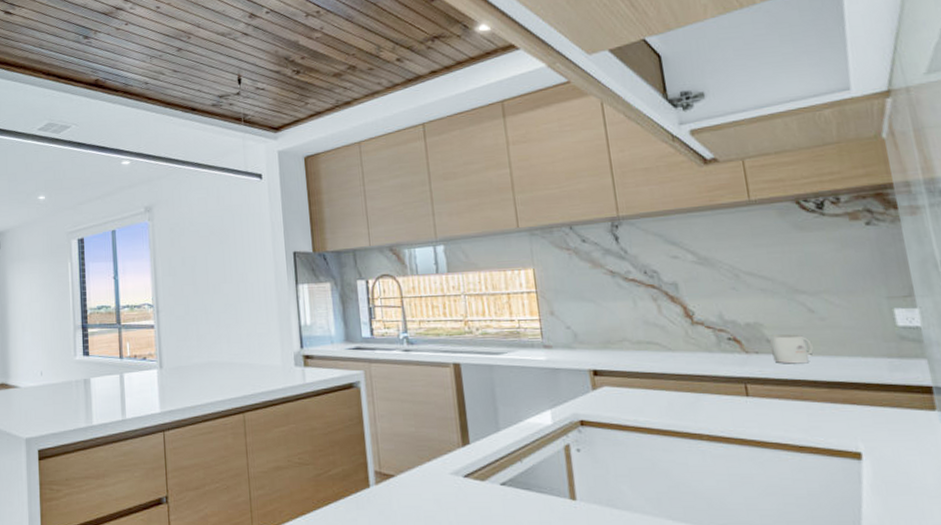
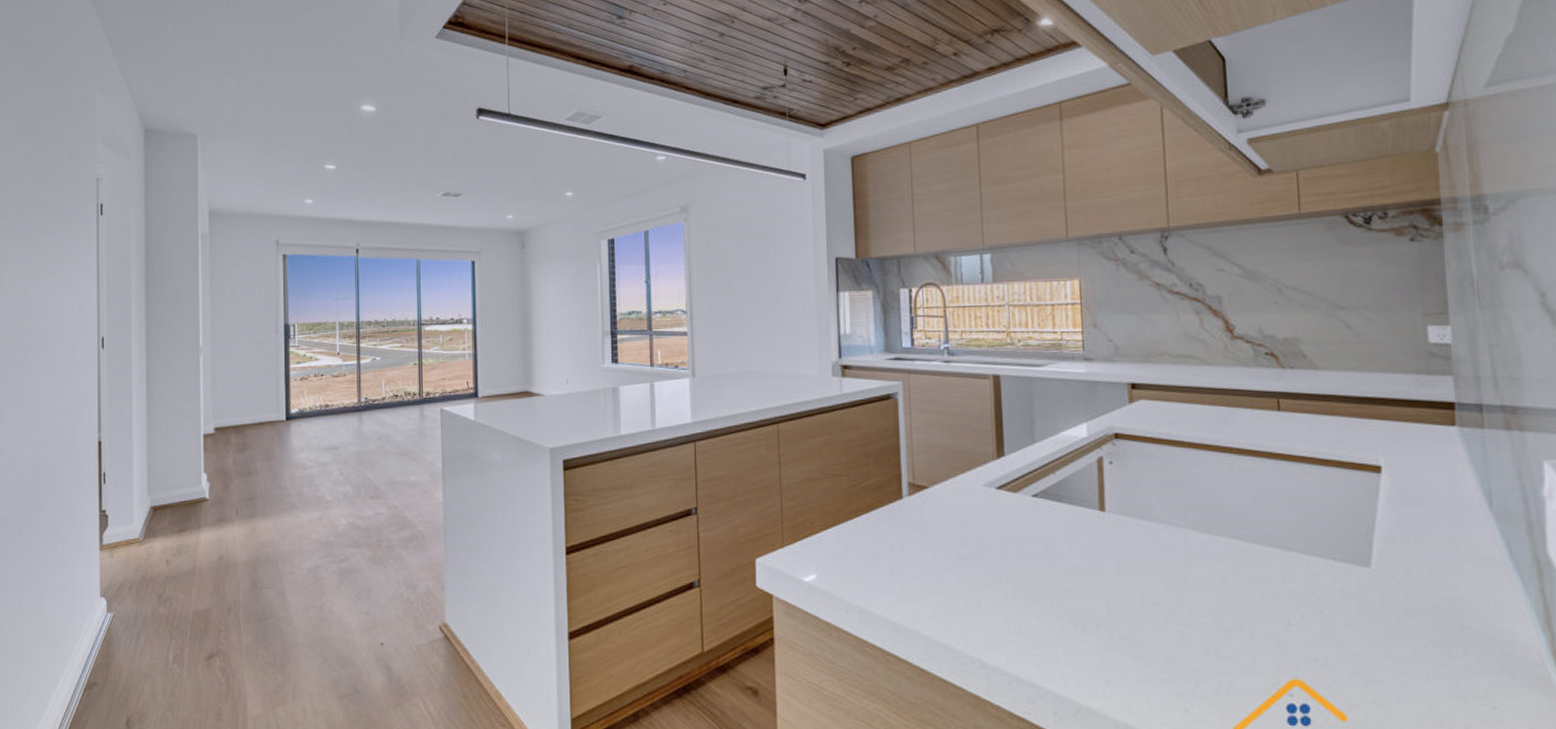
mug: present [769,334,813,364] -> none [1305,349,1346,379]

